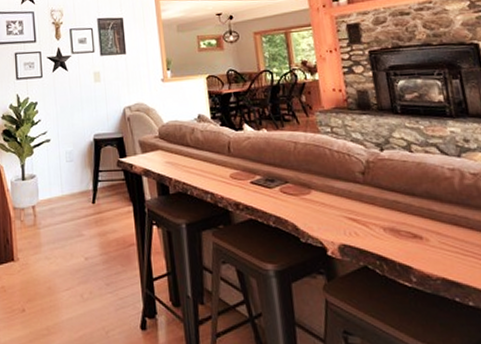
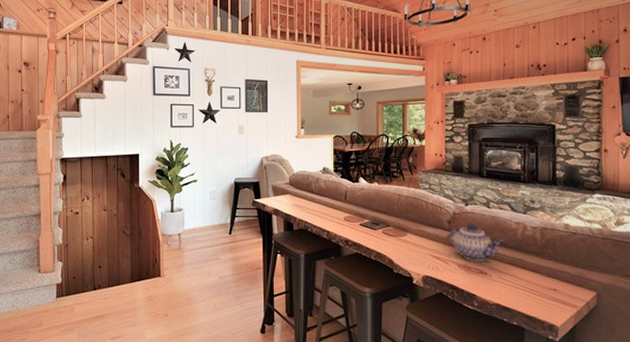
teapot: none [360,173,438,223] -> present [445,223,504,262]

